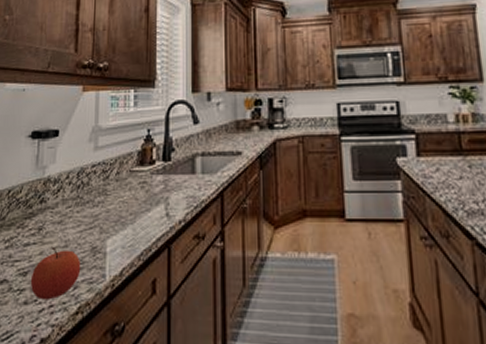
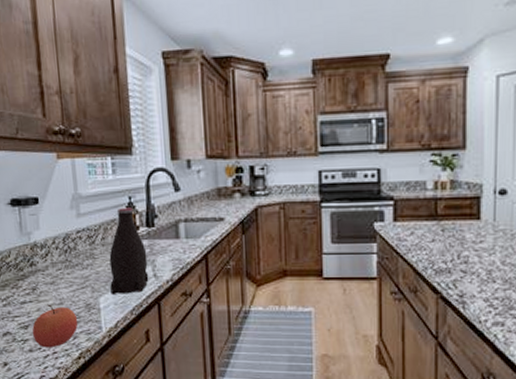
bottle: none [119,140,161,237] -> present [109,207,149,296]

